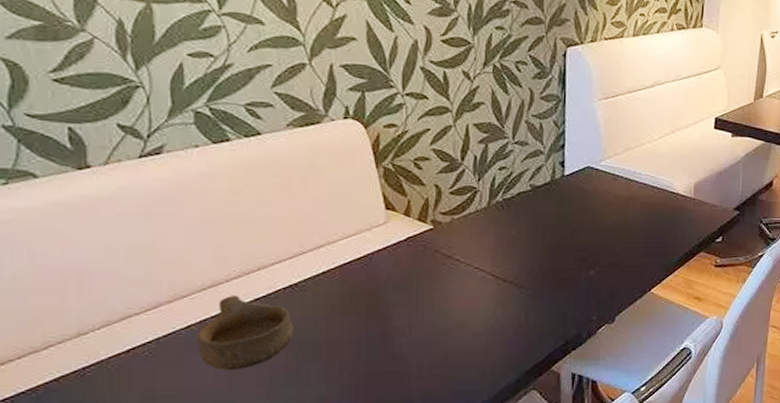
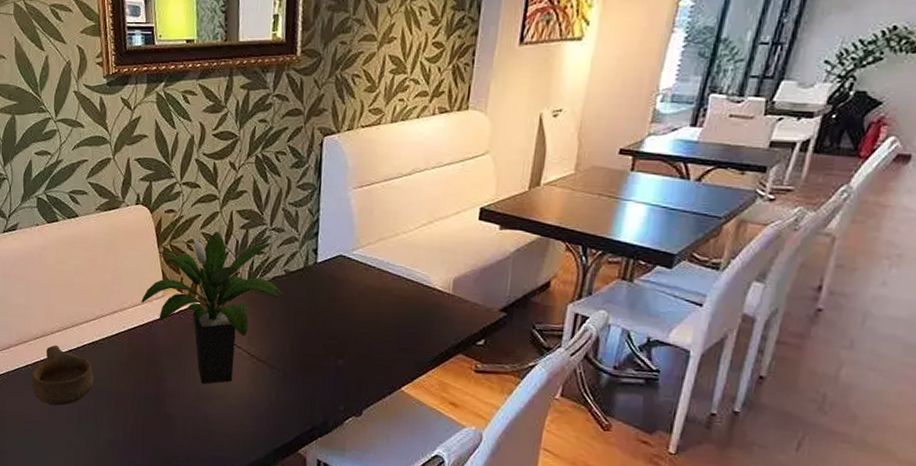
potted plant: none [356,147,530,315] -> present [141,231,284,384]

